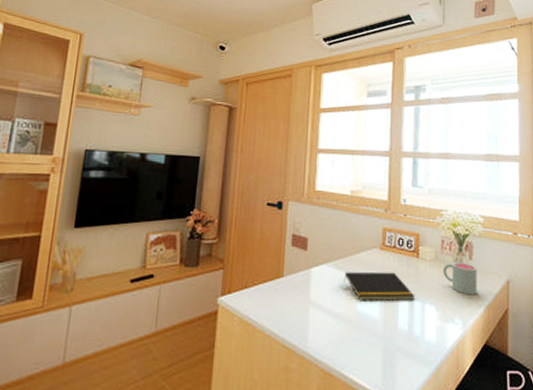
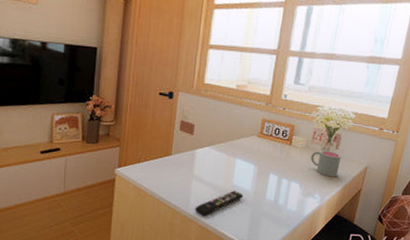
remote control: none [314,318,371,357] -> present [194,190,244,217]
notepad: present [344,271,415,301] -> none [223,154,284,179]

